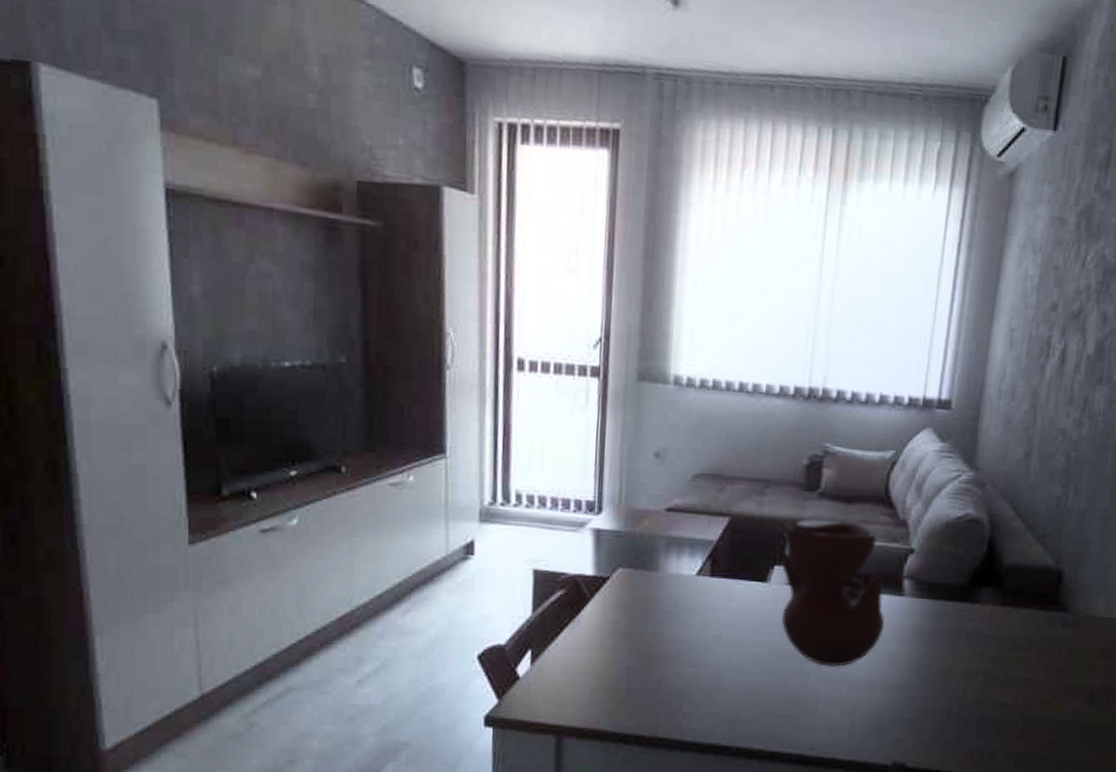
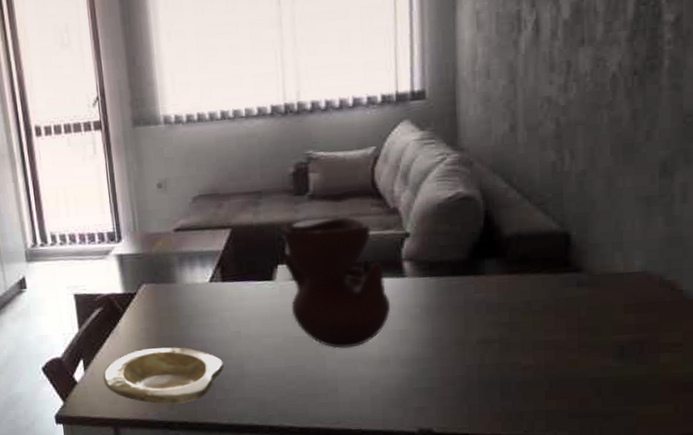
plate: none [552,644,697,714] -> present [103,346,224,404]

